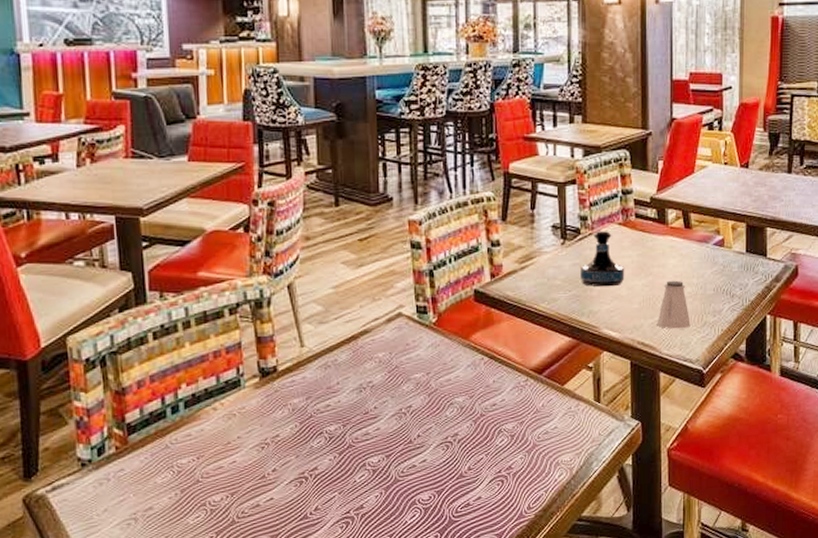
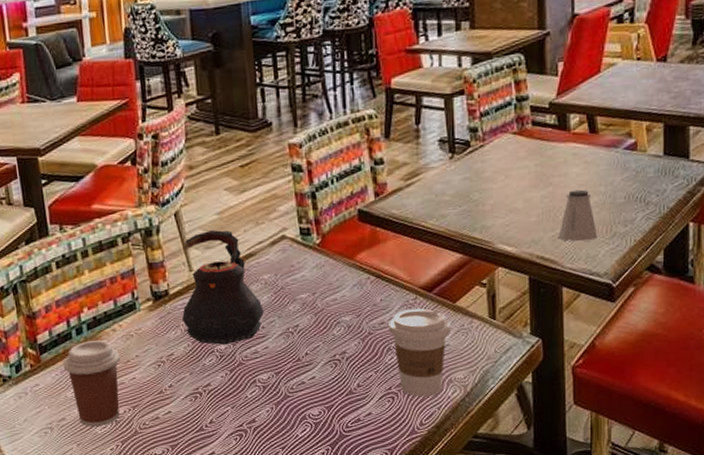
coffee cup: none [154,420,220,517] -> present [62,340,120,427]
teapot: none [290,305,377,426] -> present [181,230,264,345]
coffee cup: none [500,390,559,480] -> present [389,308,451,397]
tequila bottle: present [580,231,625,287] -> none [471,142,521,201]

